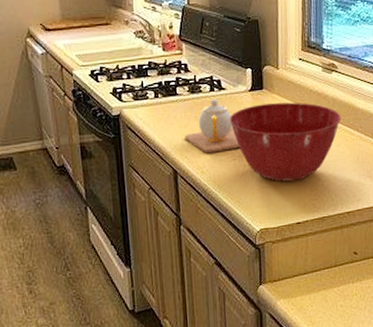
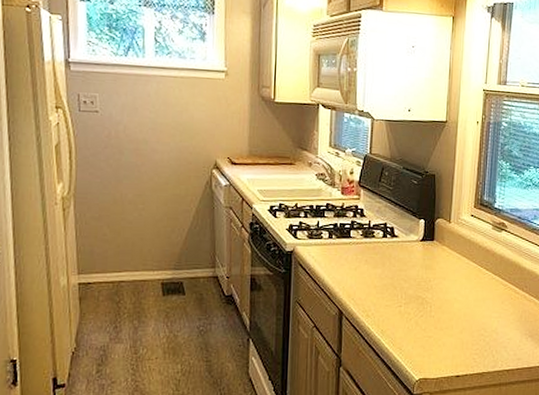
teapot: present [185,99,240,154] -> none [354,245,407,298]
mixing bowl: present [229,102,341,182] -> none [398,255,507,333]

